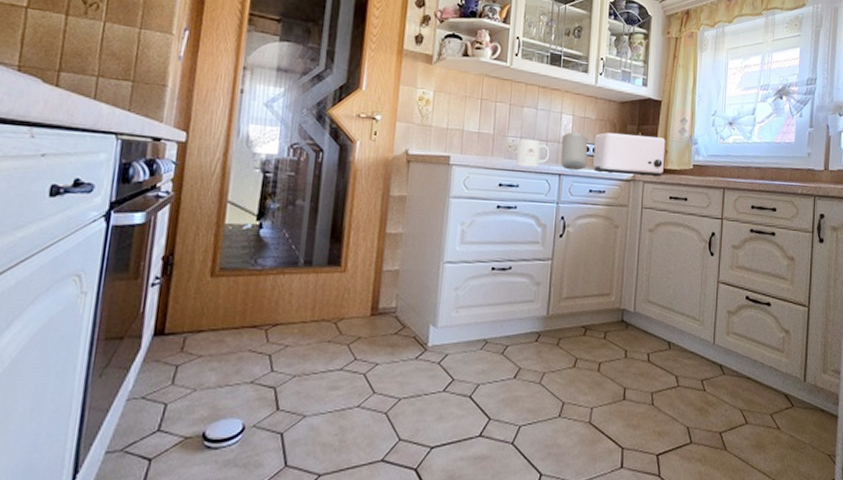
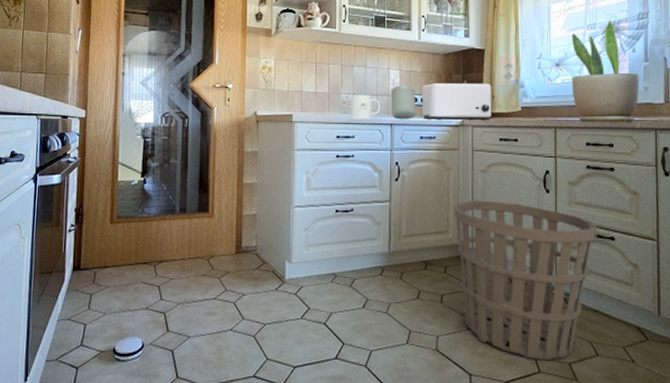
basket: none [618,261,756,431] -> present [454,200,598,361]
potted plant: none [742,83,804,188] -> present [571,21,640,123]

